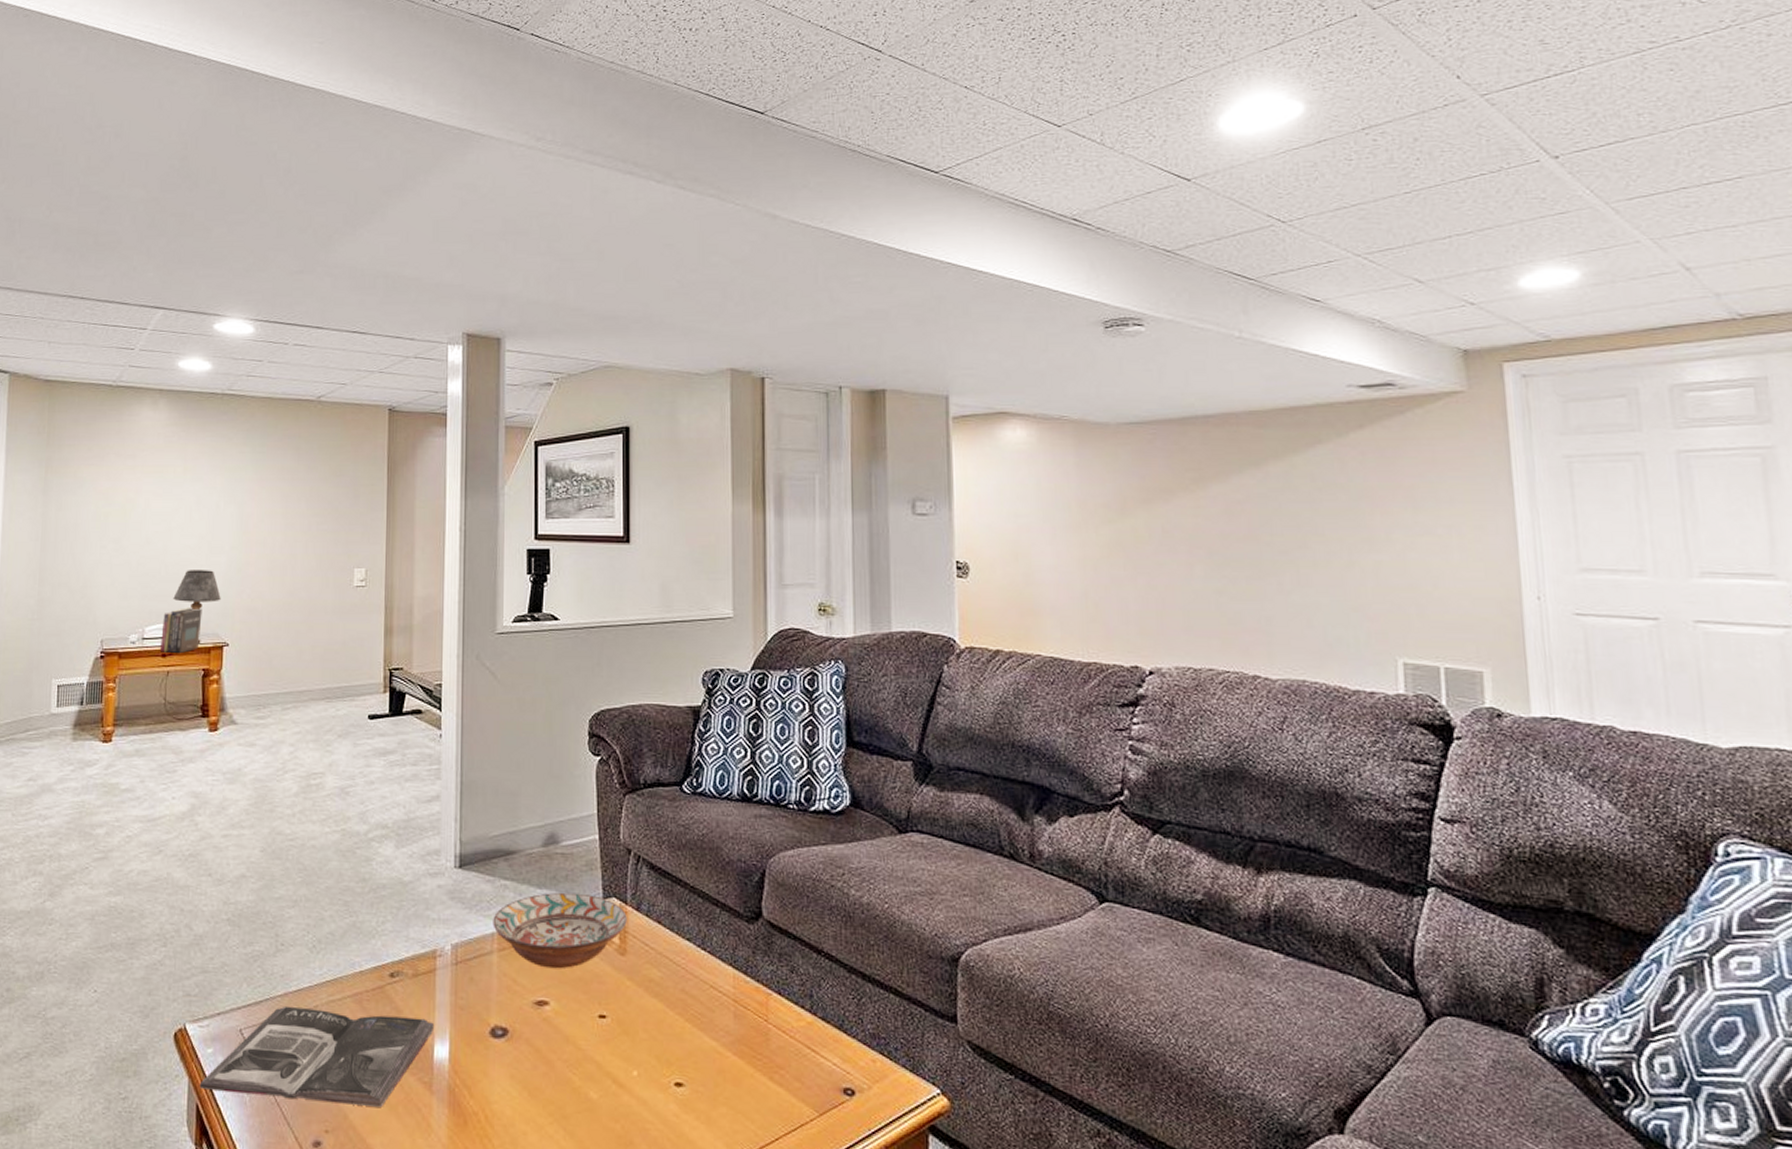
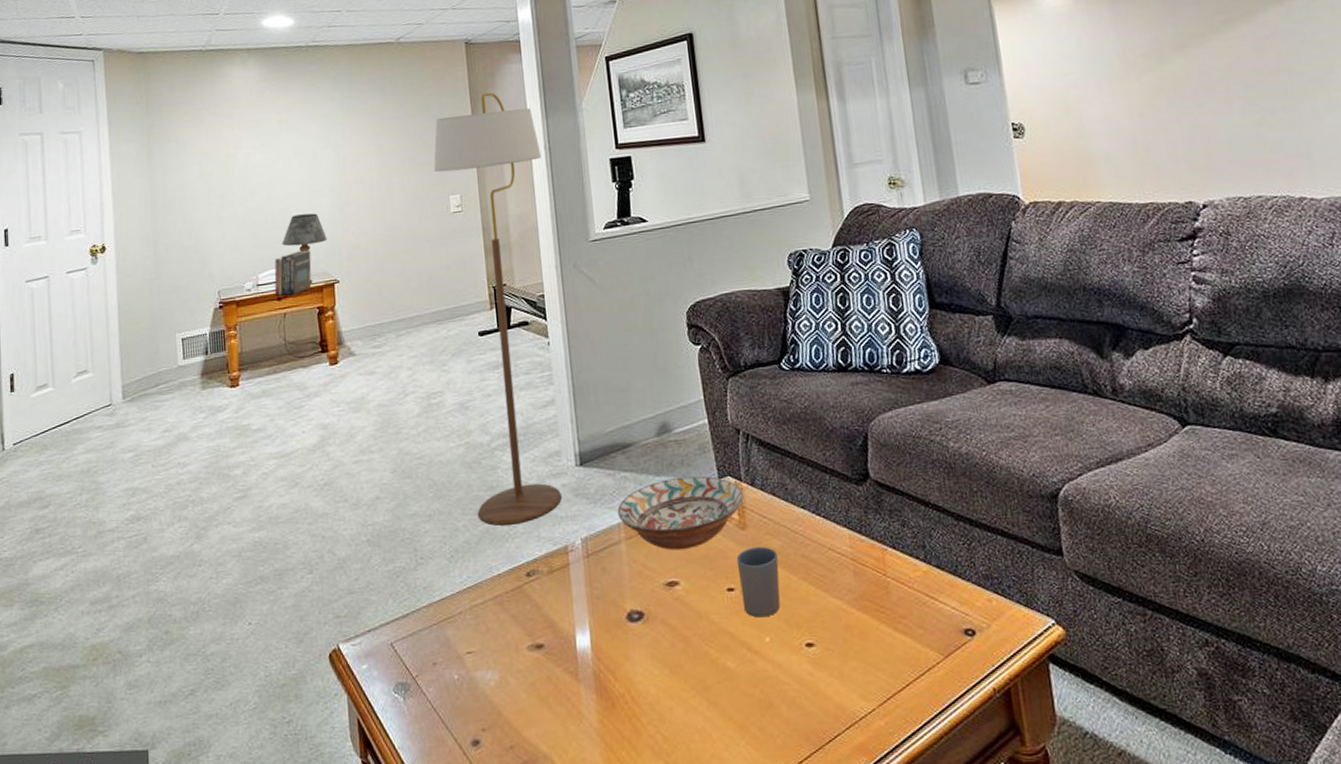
magazine: present [199,1005,435,1107] -> none [358,612,574,704]
floor lamp: none [340,463,456,921] -> present [433,92,562,526]
mug: none [612,975,656,1050] -> present [736,547,781,618]

